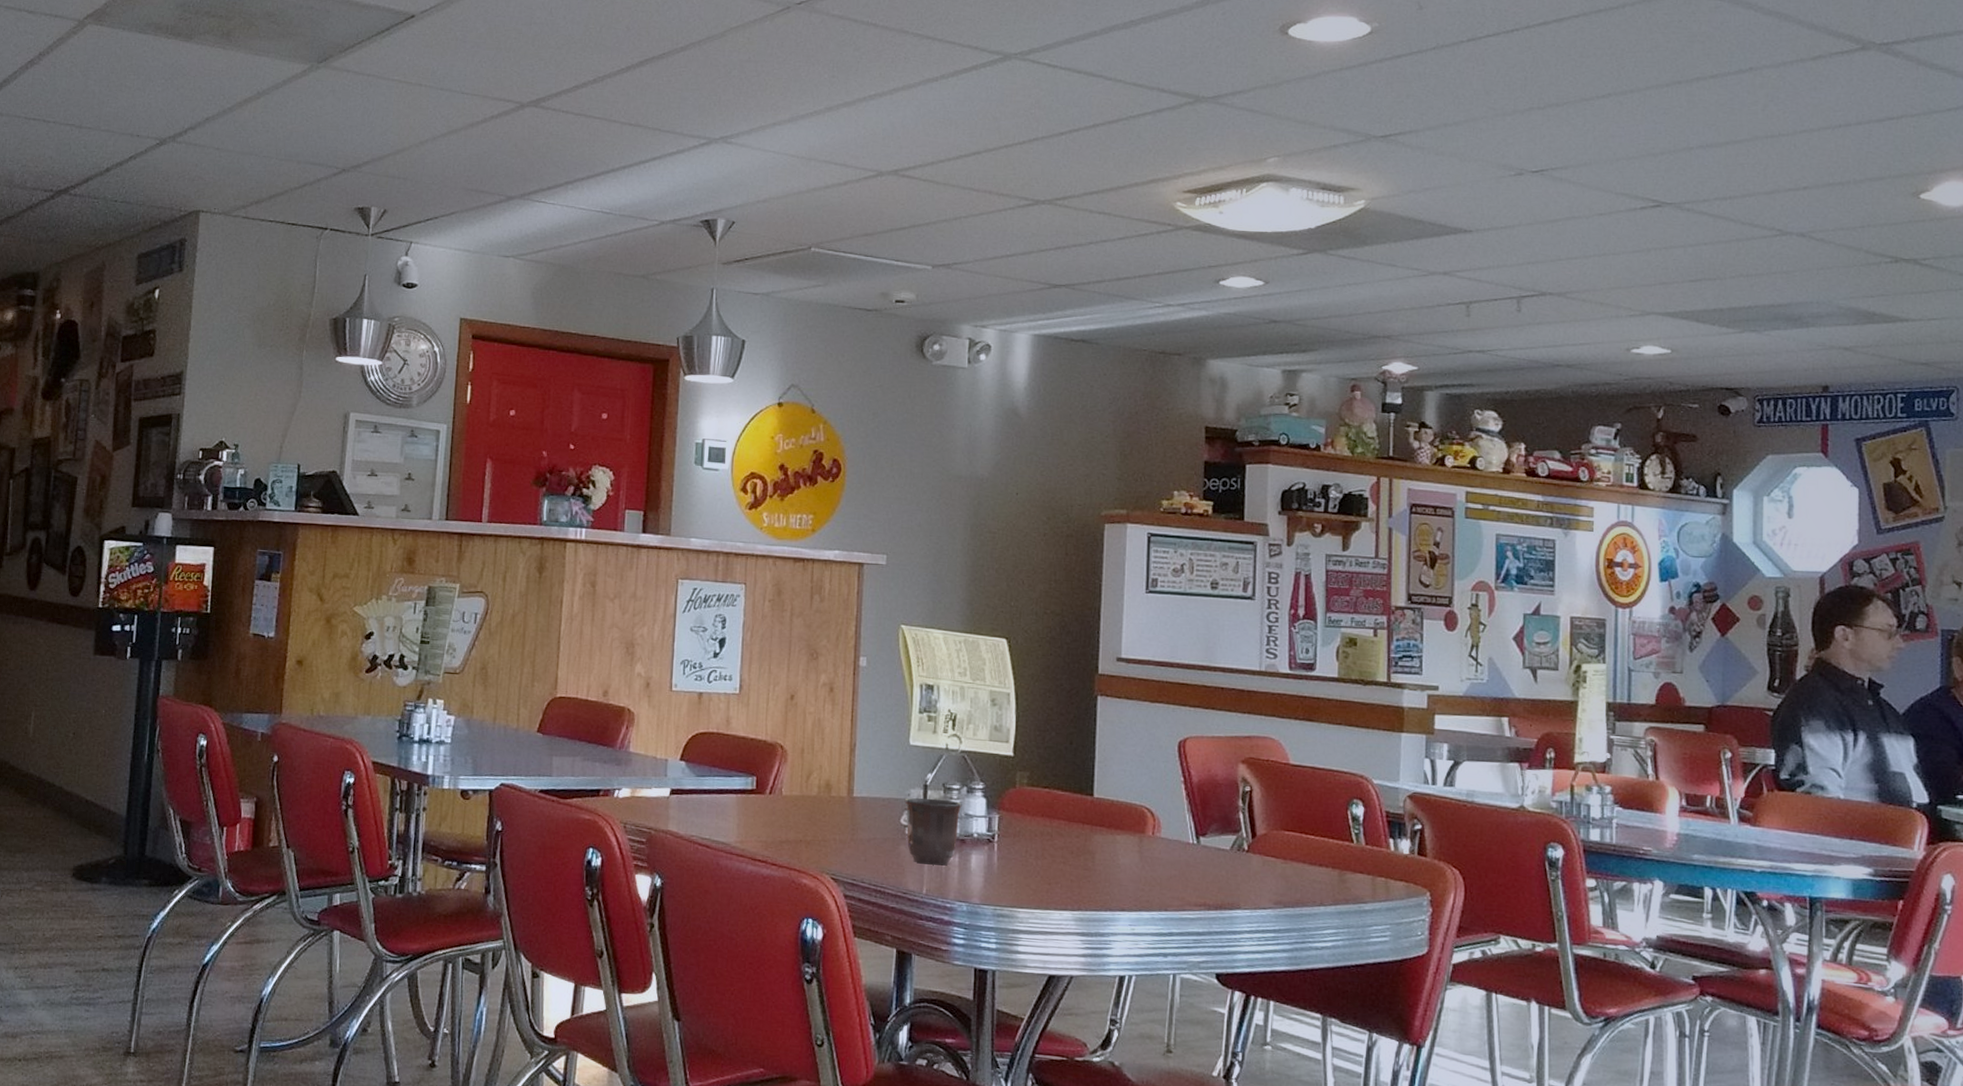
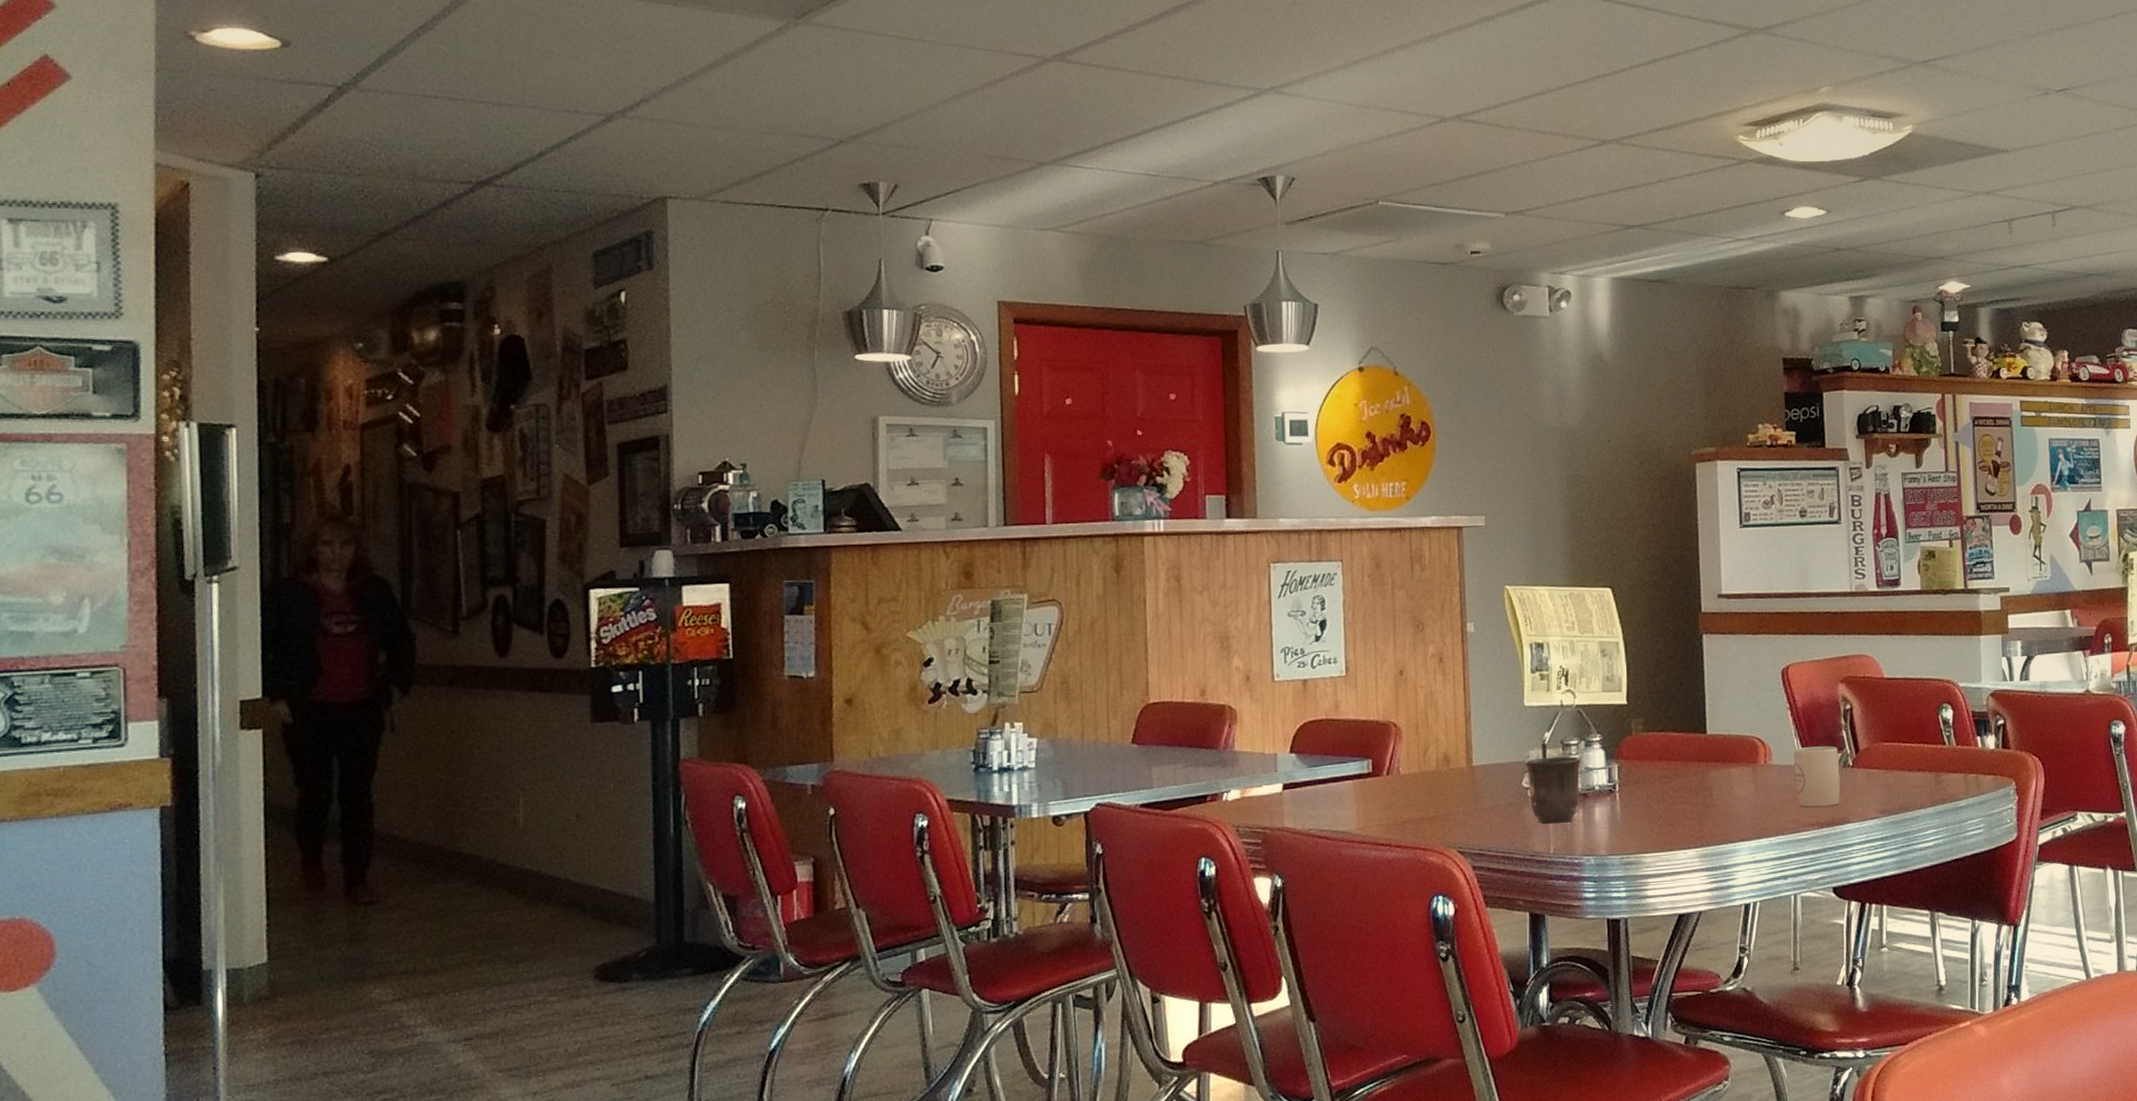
mug: none [1183,824,1234,890] -> present [1793,746,1841,808]

